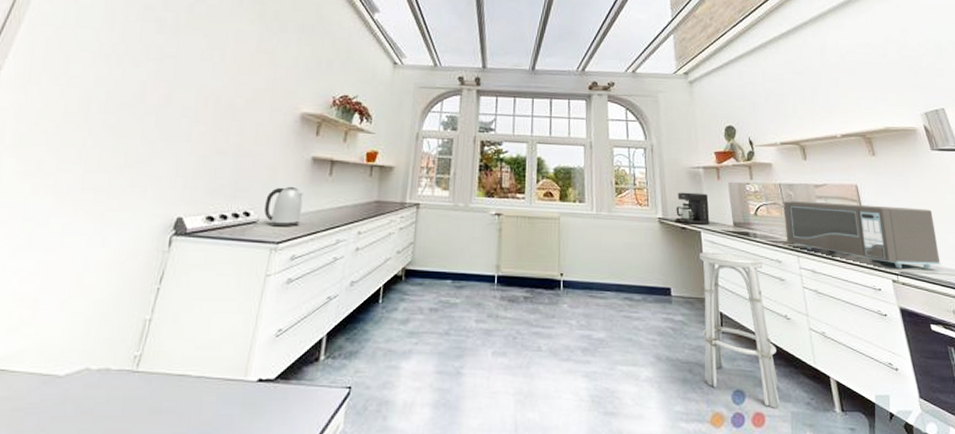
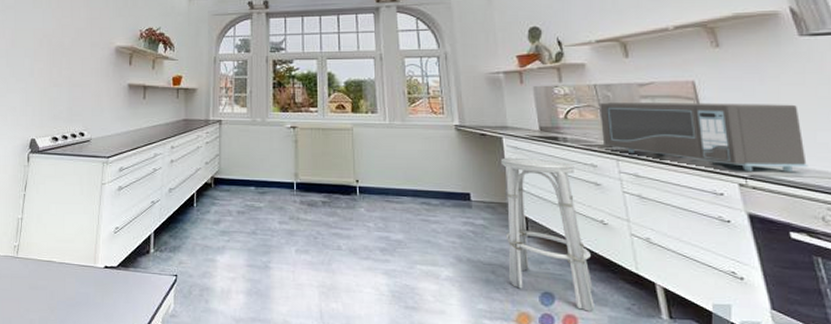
kettle: present [264,187,303,227] -> none [95,111,124,144]
coffee maker: present [676,192,710,225] -> none [474,98,512,131]

